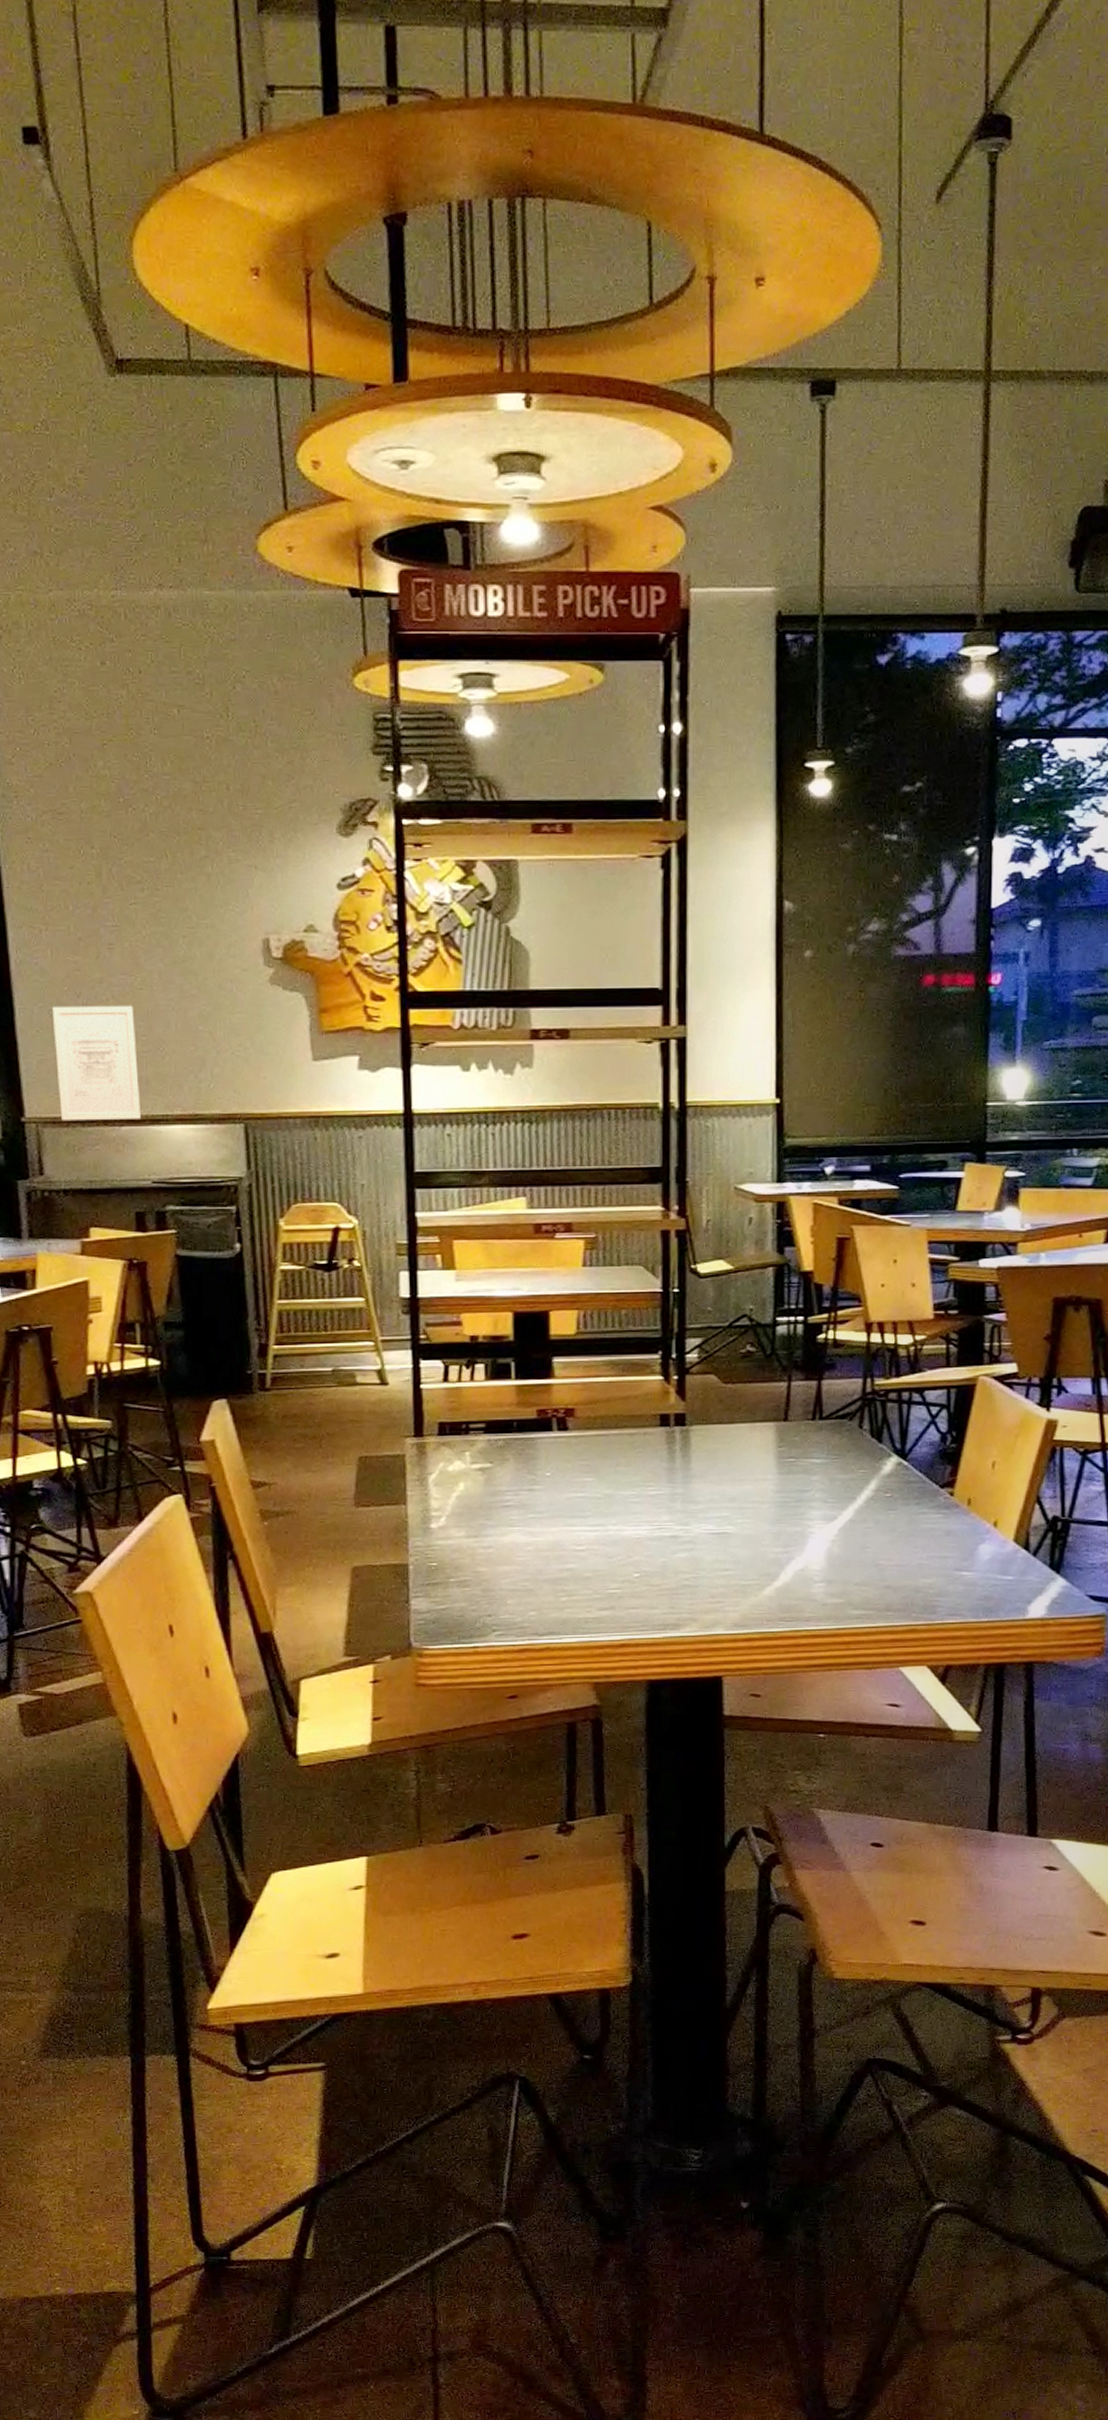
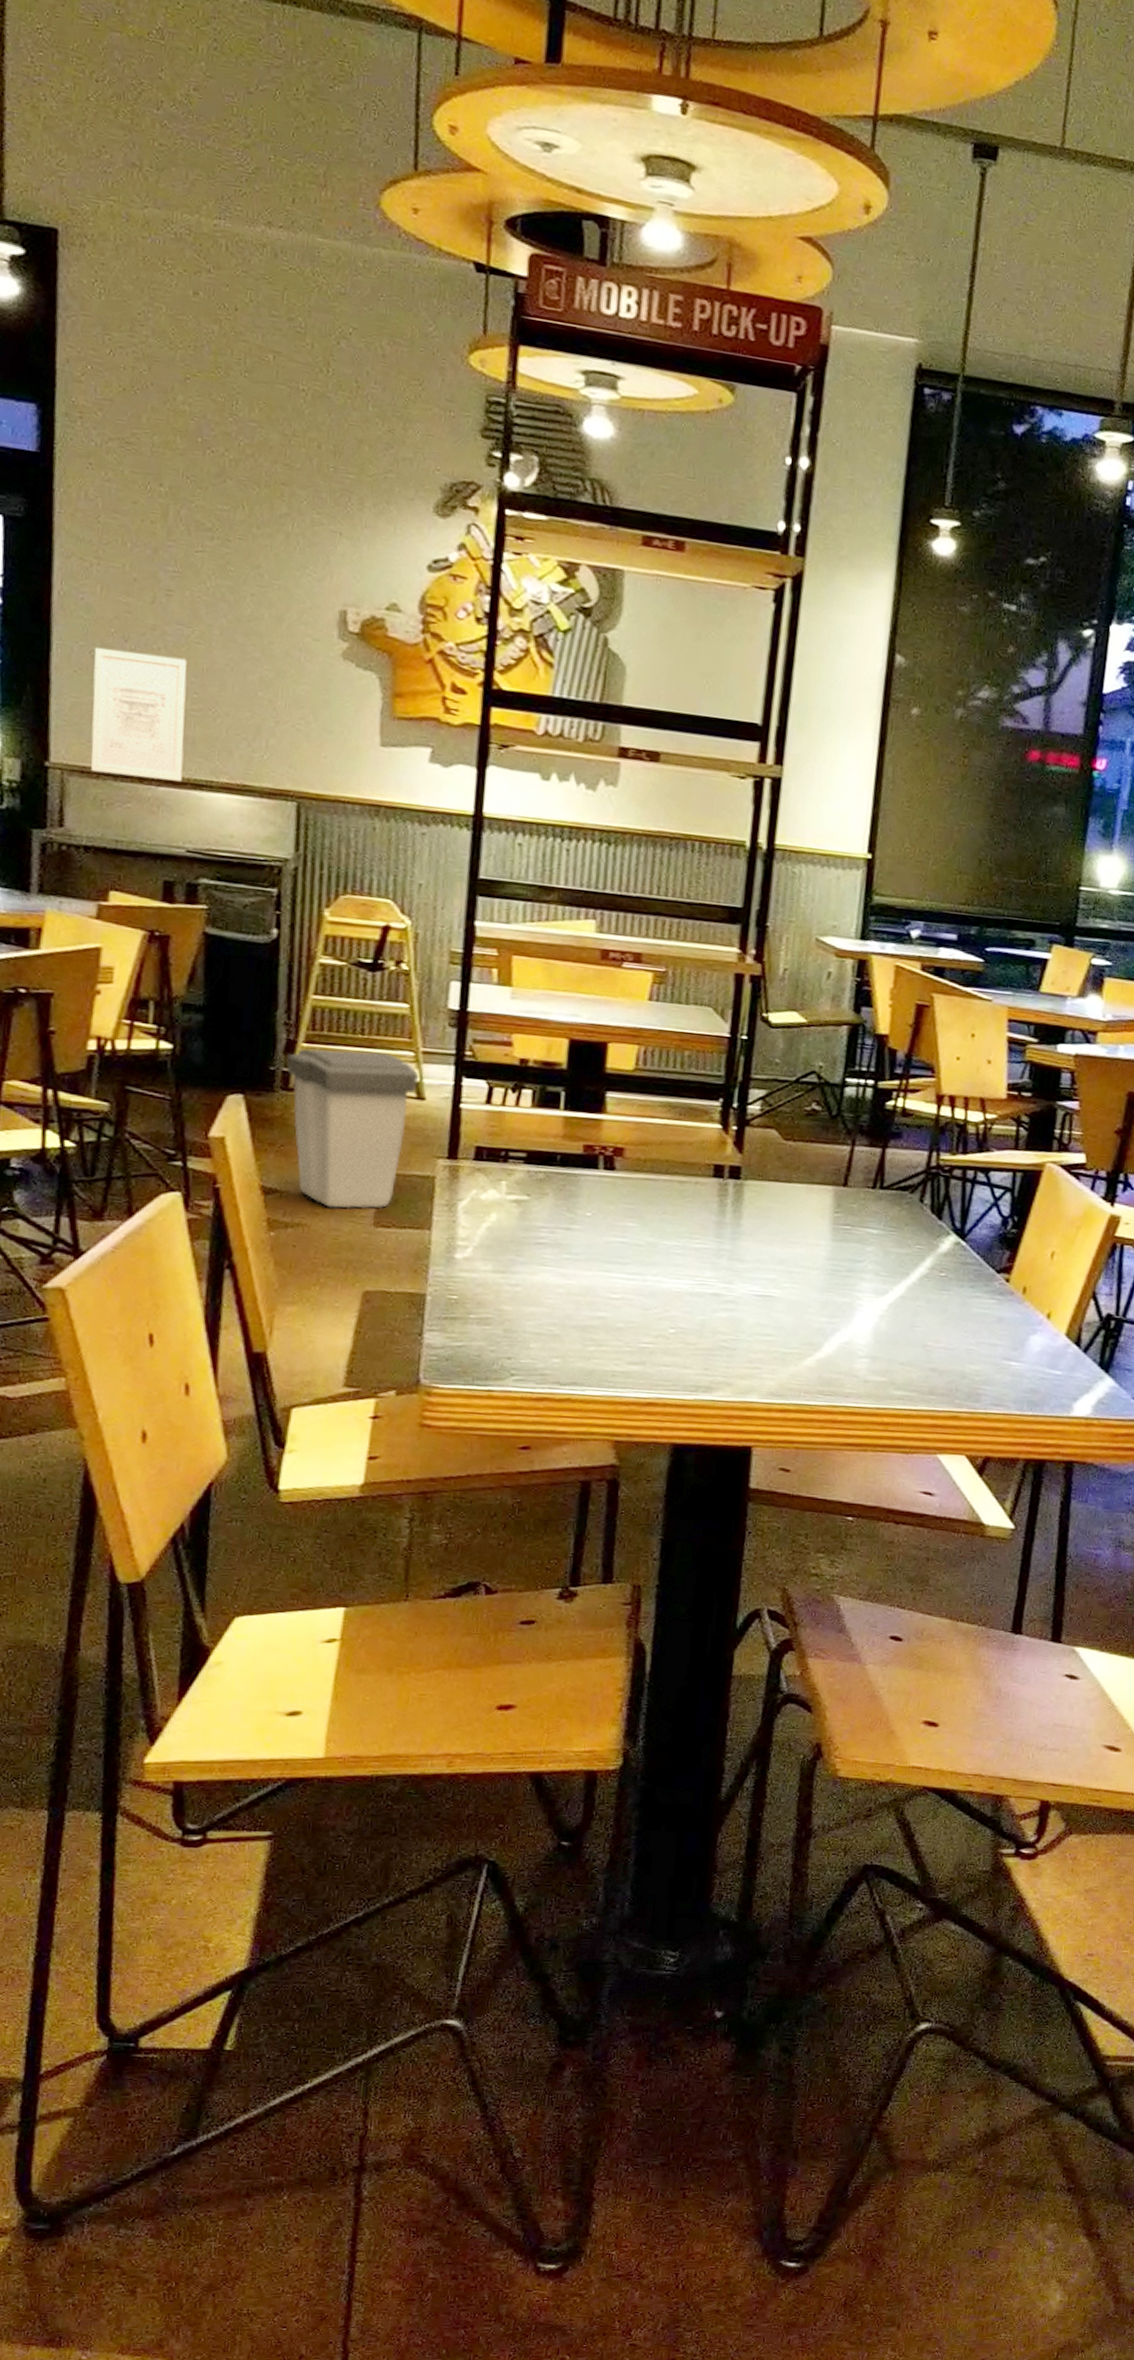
trash can: none [261,1344,381,1494] -> present [286,1048,419,1209]

